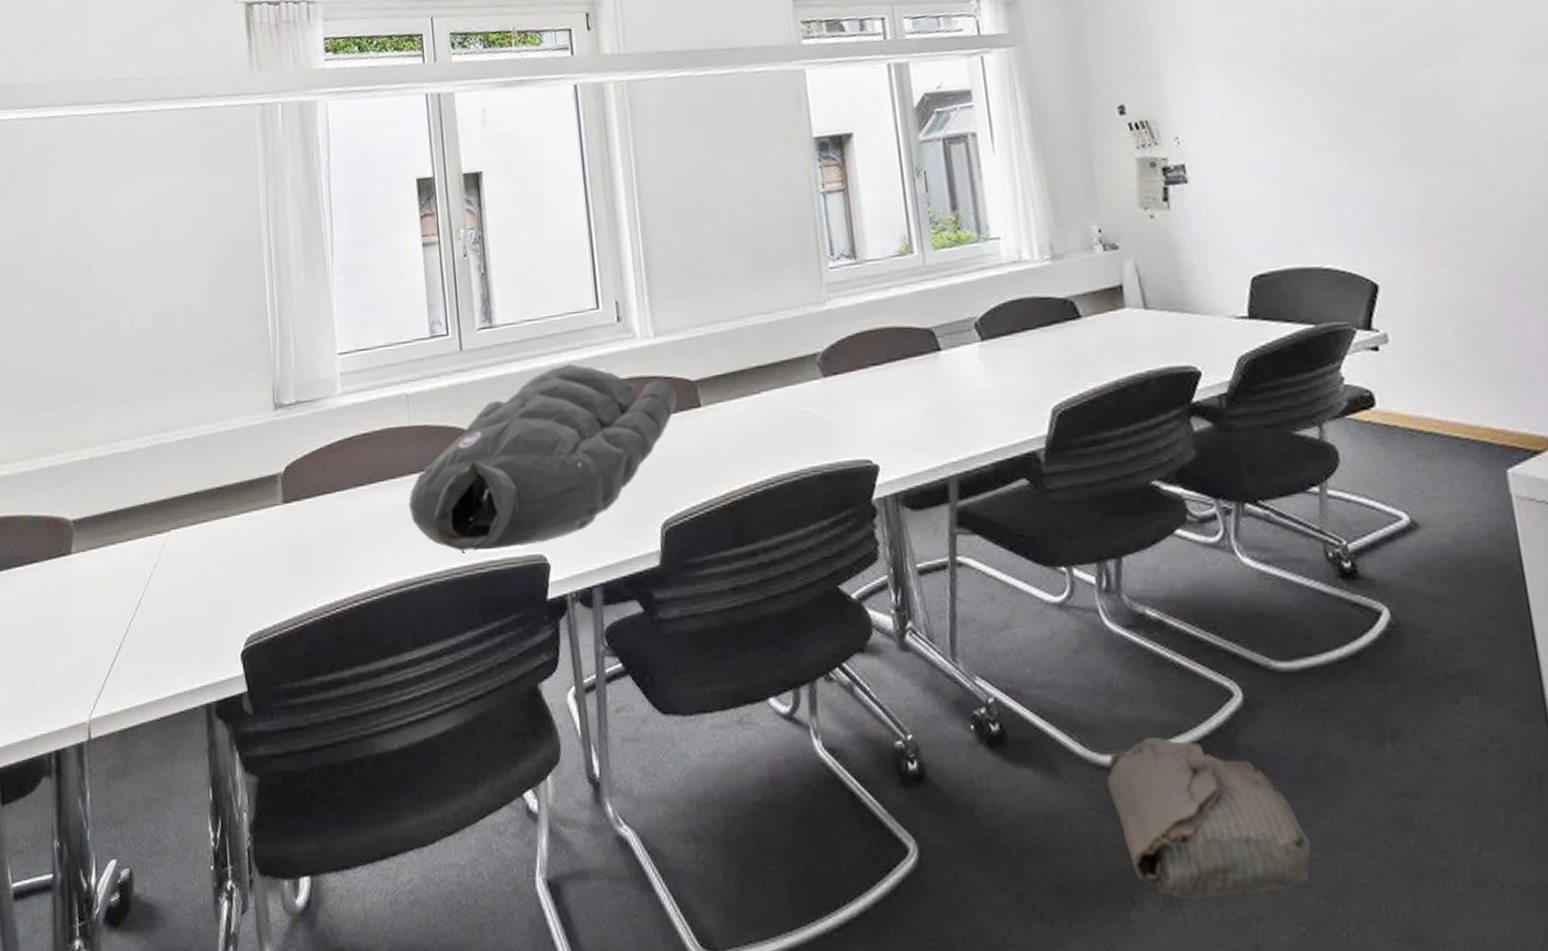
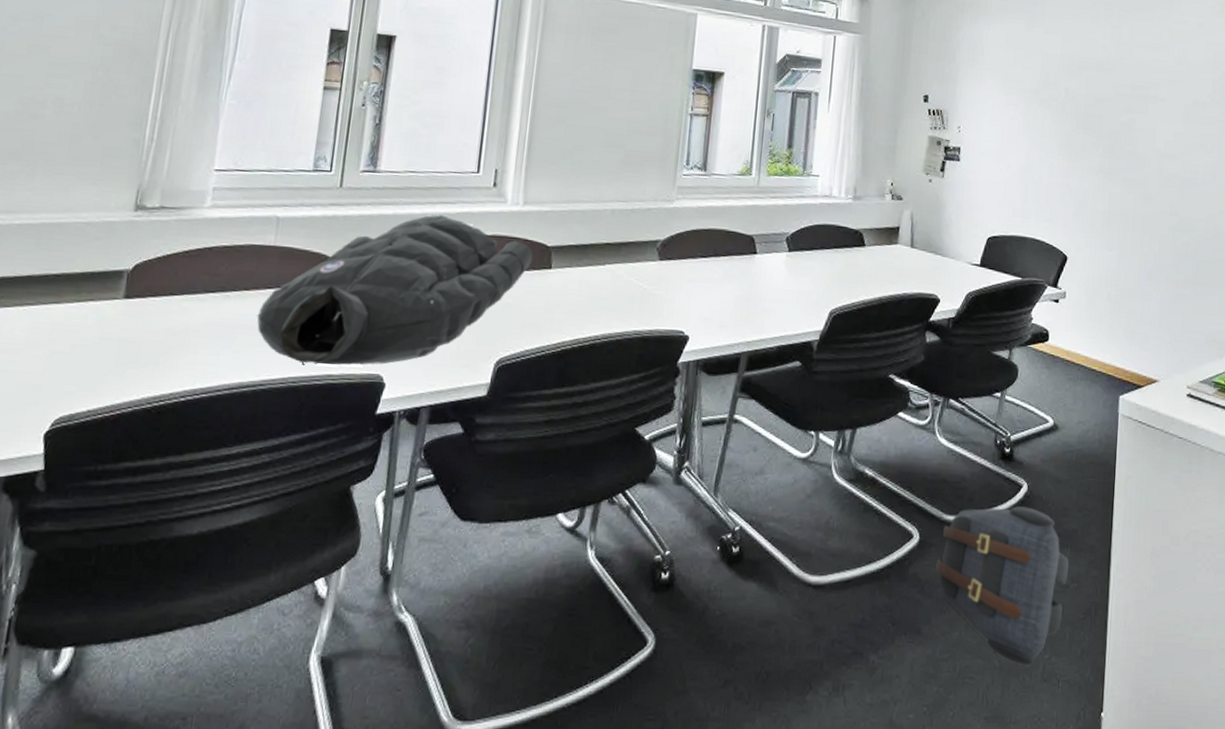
bag: present [1107,737,1311,899] -> none [810,564,942,686]
backpack: none [1275,641,1487,866] -> present [935,506,1069,666]

